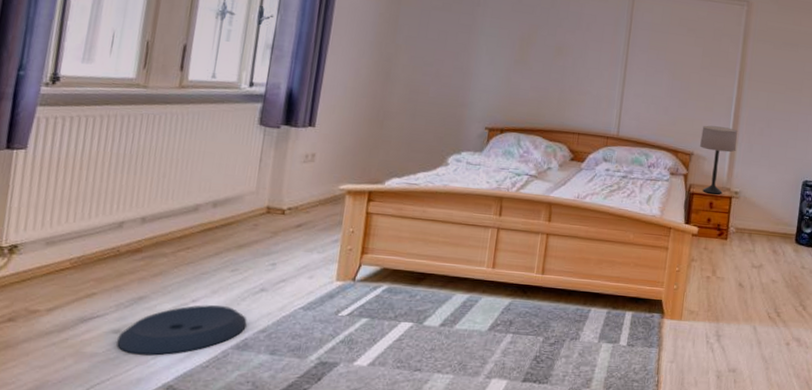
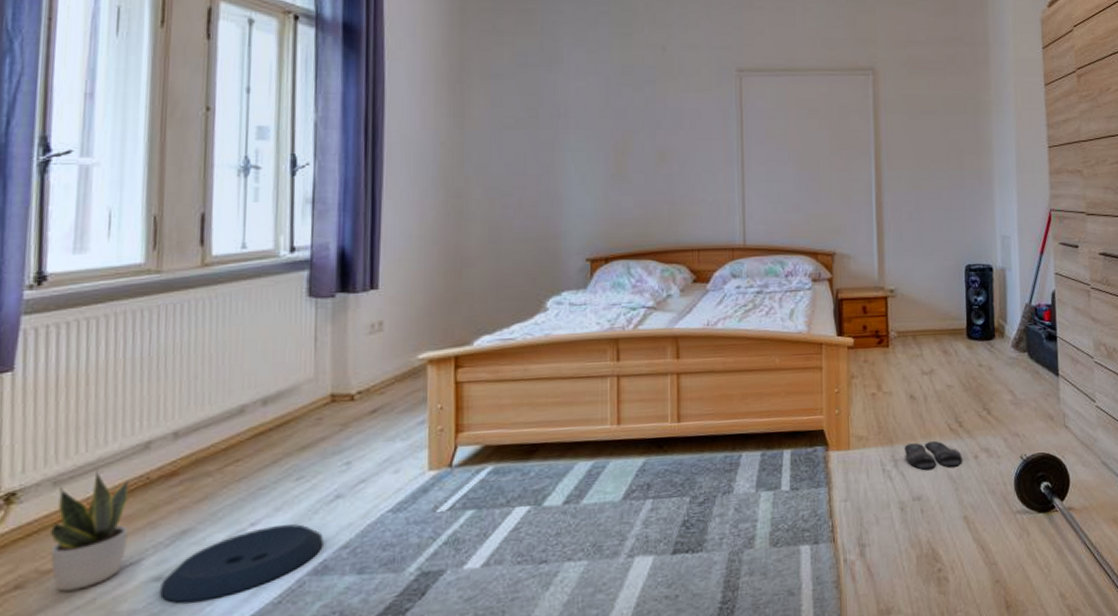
potted plant: none [37,238,103,330] -> present [49,470,128,592]
table lamp: present [700,125,737,195] -> none [841,217,884,297]
slippers: none [727,323,776,349] -> present [904,441,962,471]

